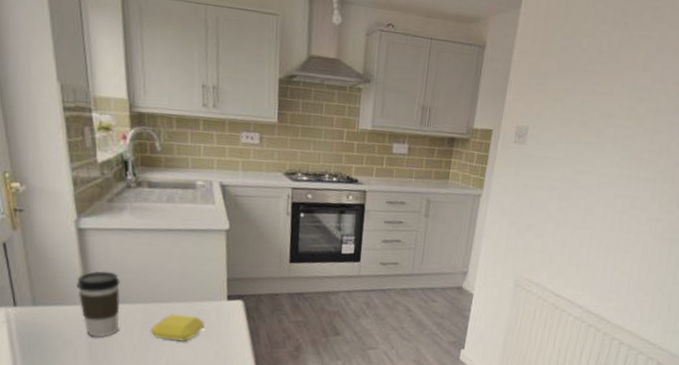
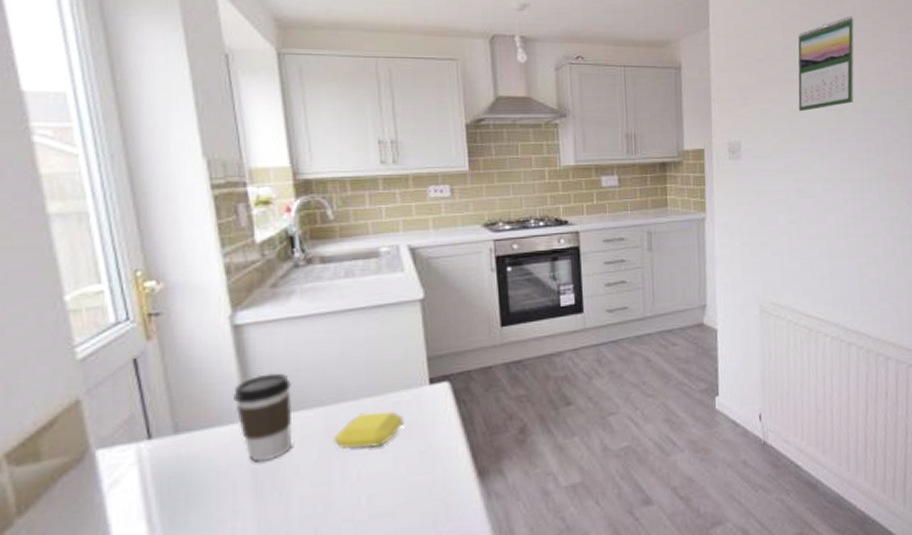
calendar: none [592,10,671,105] -> present [798,15,854,112]

